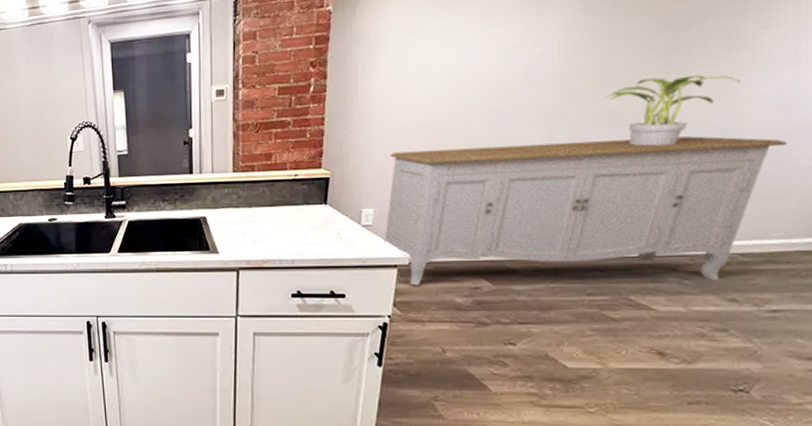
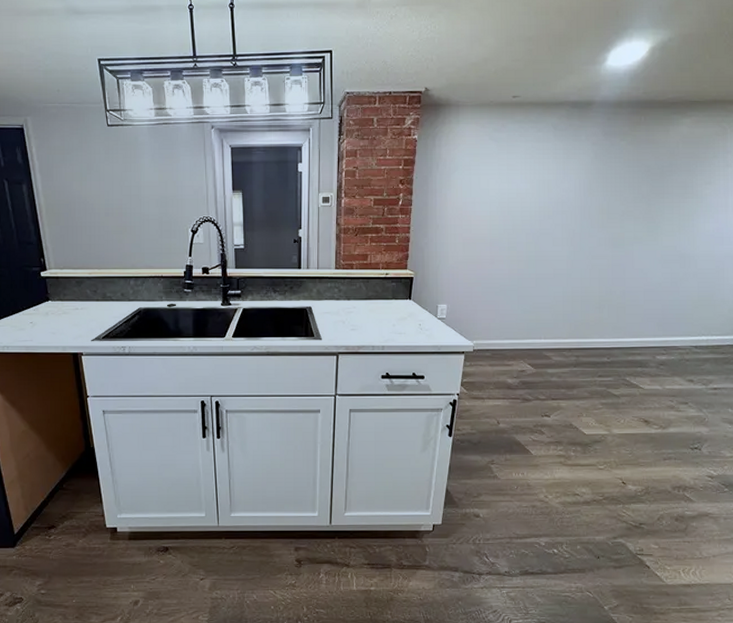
sideboard: present [384,136,788,286] -> none [455,258,722,369]
potted plant: present [605,75,741,146] -> none [610,213,694,264]

